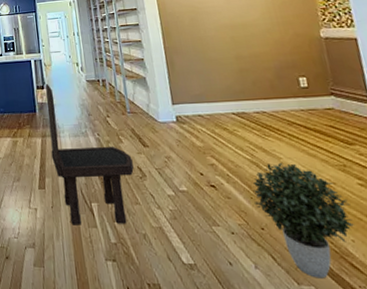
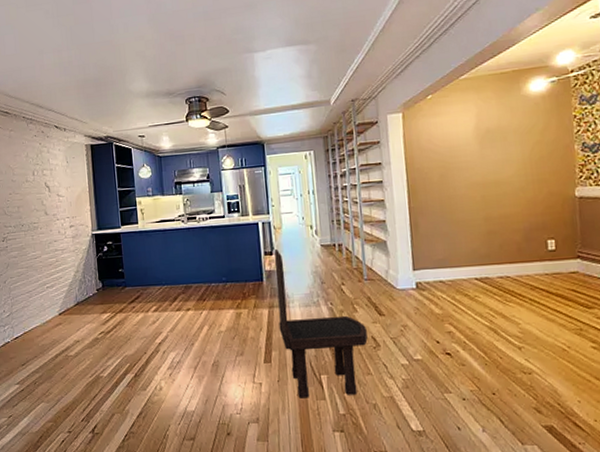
potted plant: present [252,162,354,279] -> none [487,327,582,438]

